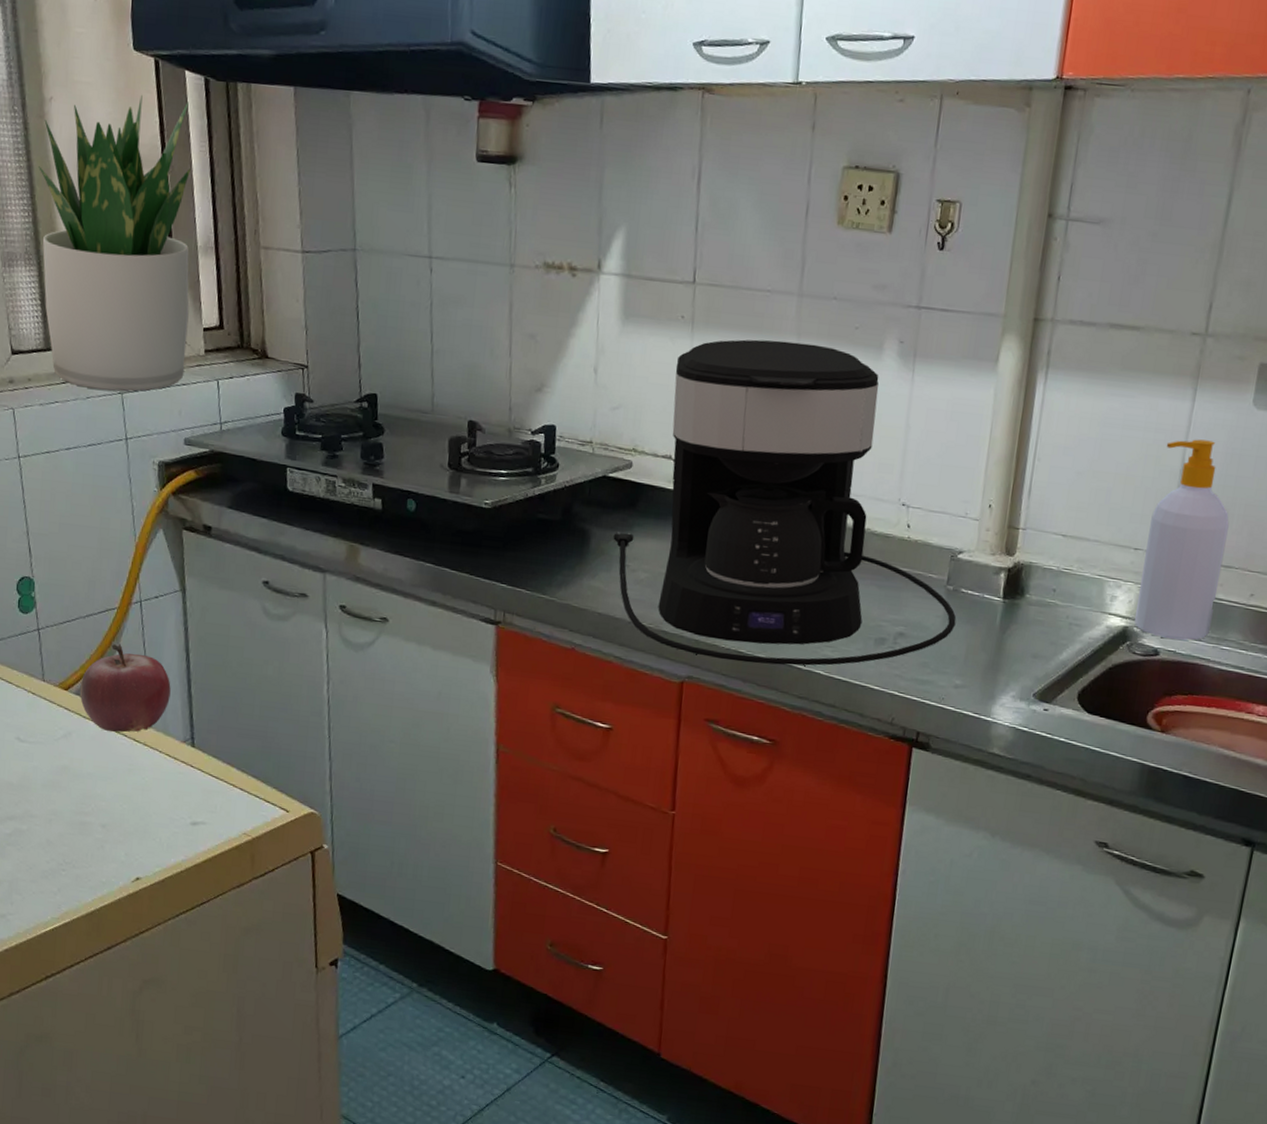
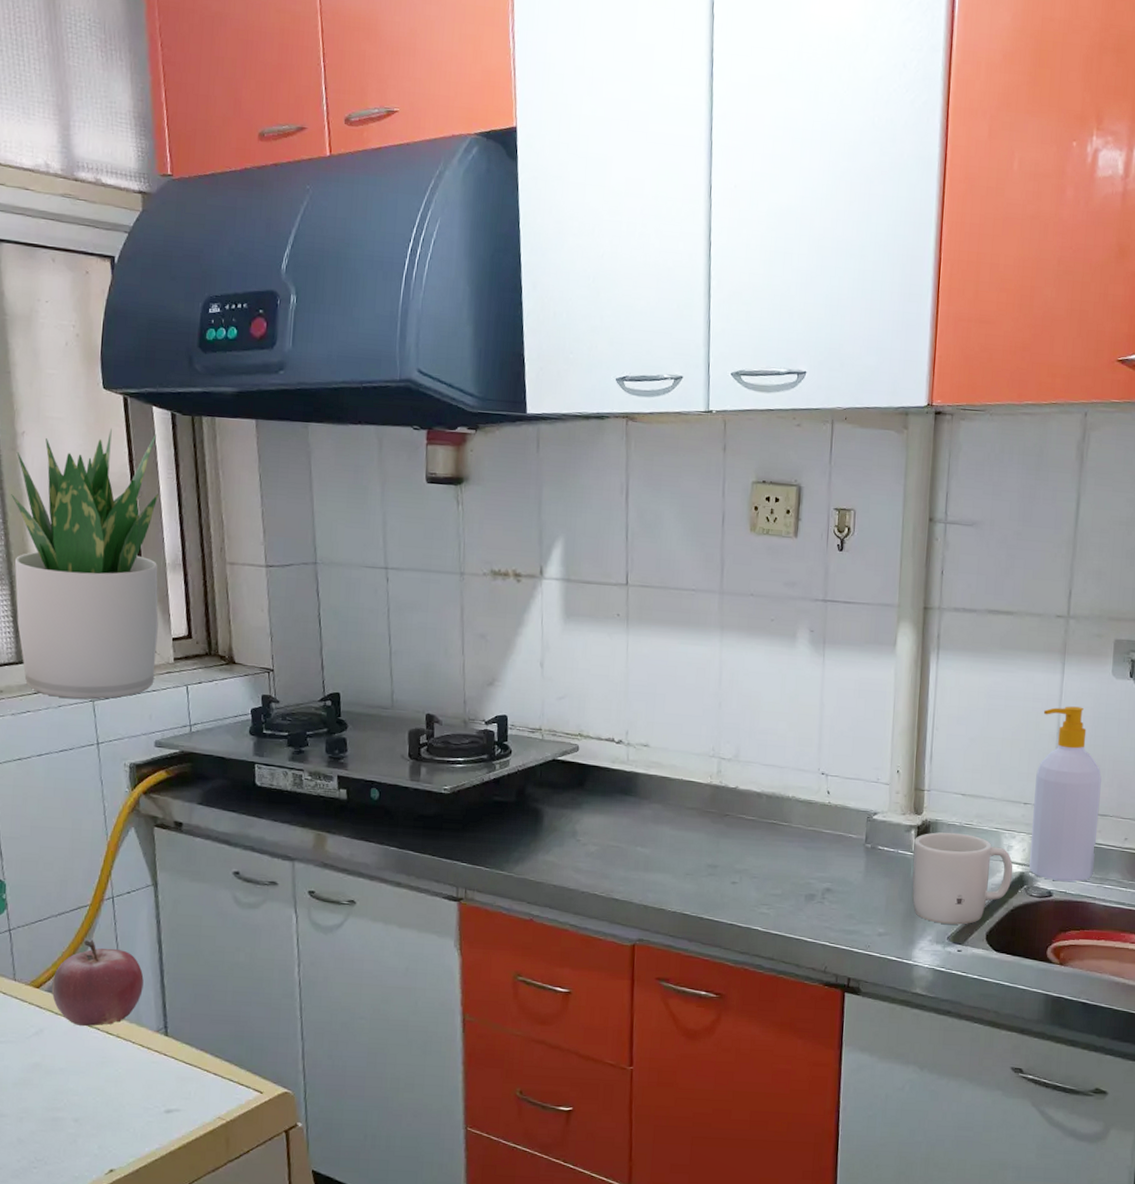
coffee maker: present [613,339,956,666] -> none [564,633,876,924]
mug: none [996,576,1116,681] -> present [912,832,1013,925]

